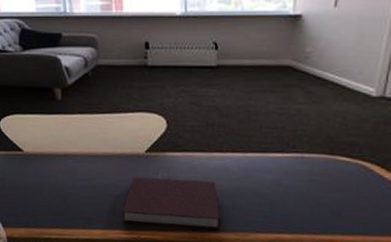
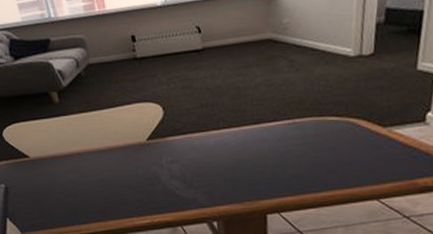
notebook: present [122,177,220,230] -> none [133,157,227,210]

